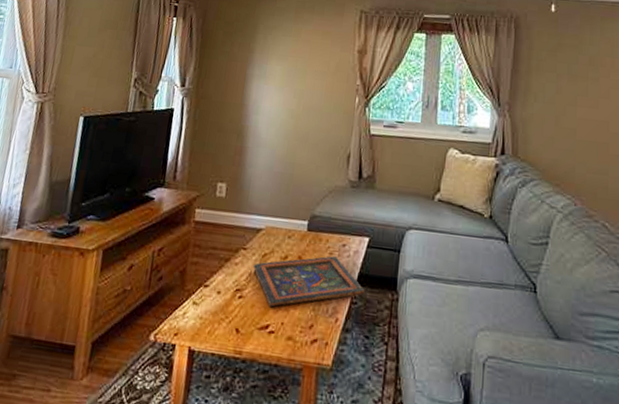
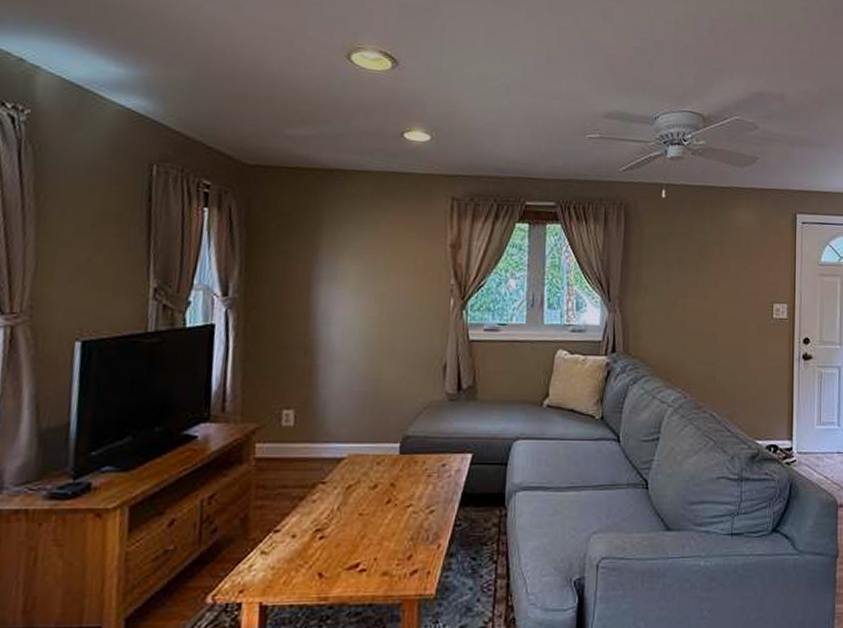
painted panel: present [252,256,365,308] -> none [335,478,469,544]

